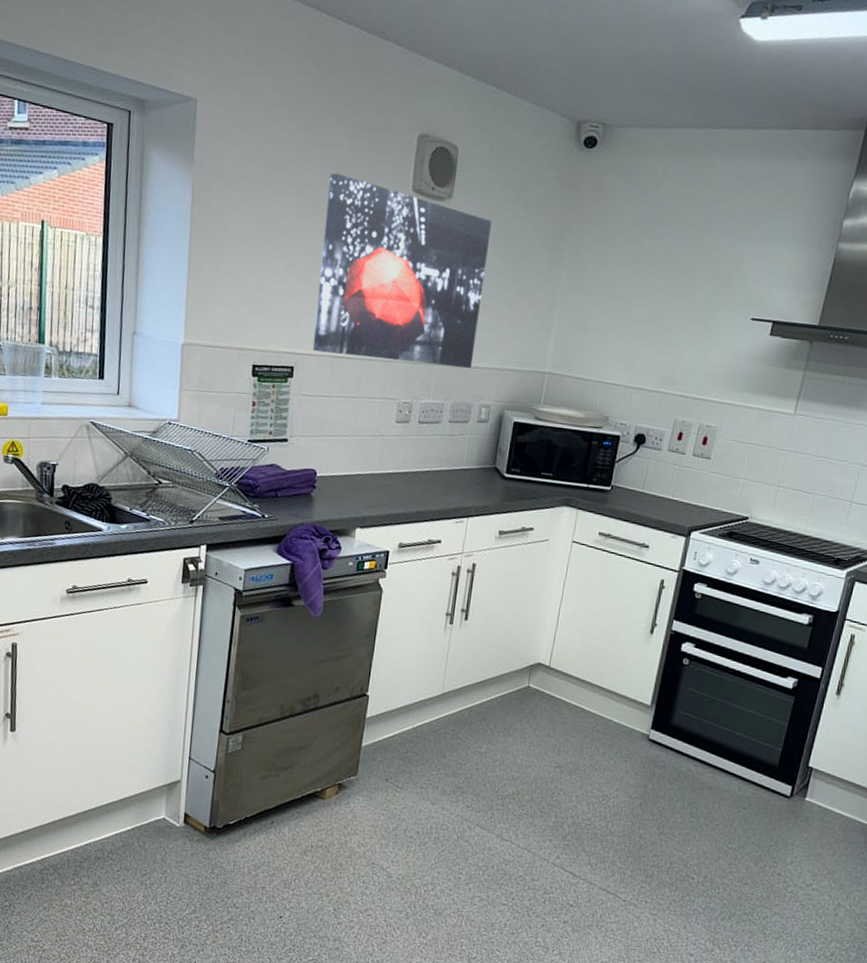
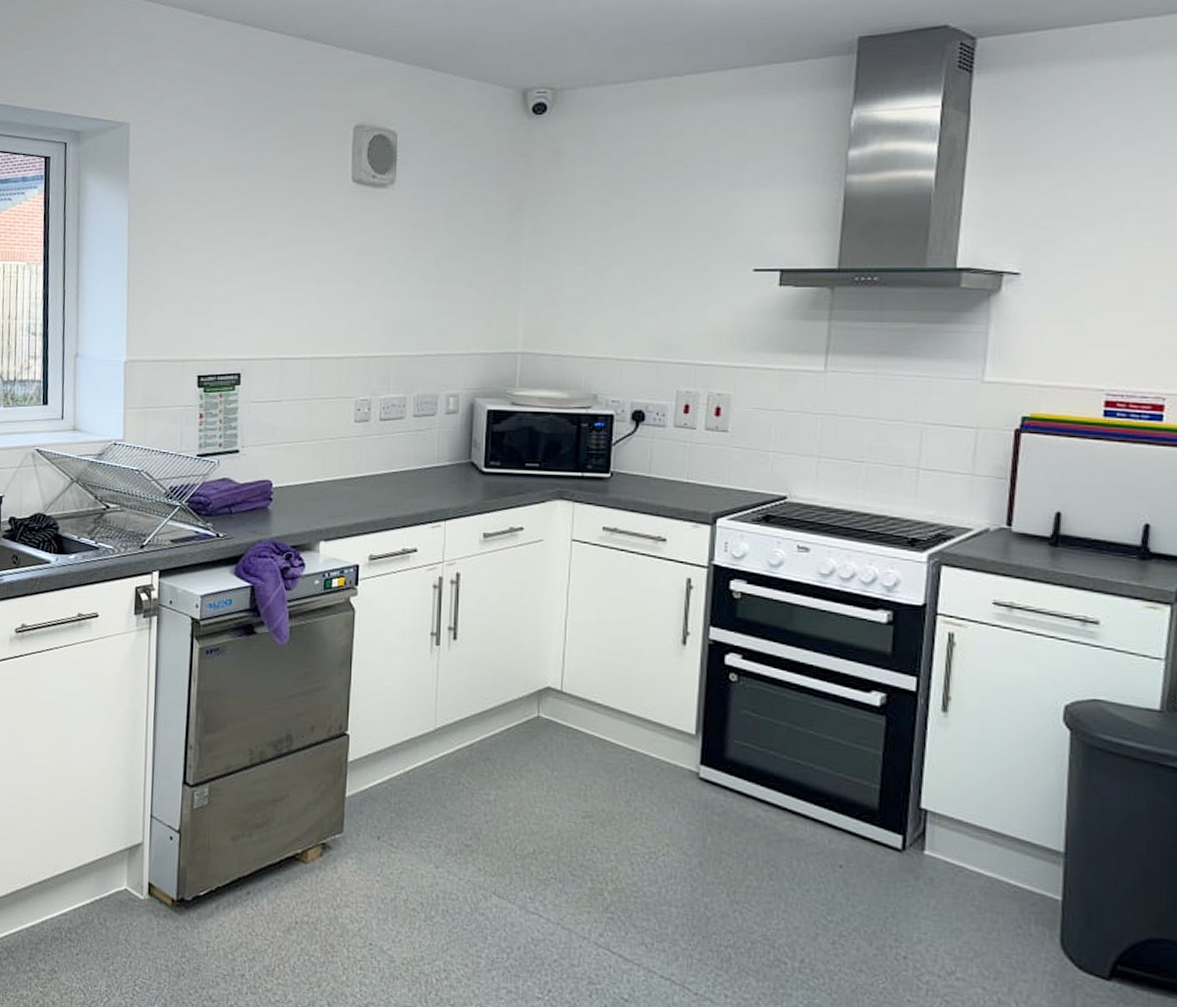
wall art: present [312,173,492,369] -> none [259,174,441,357]

